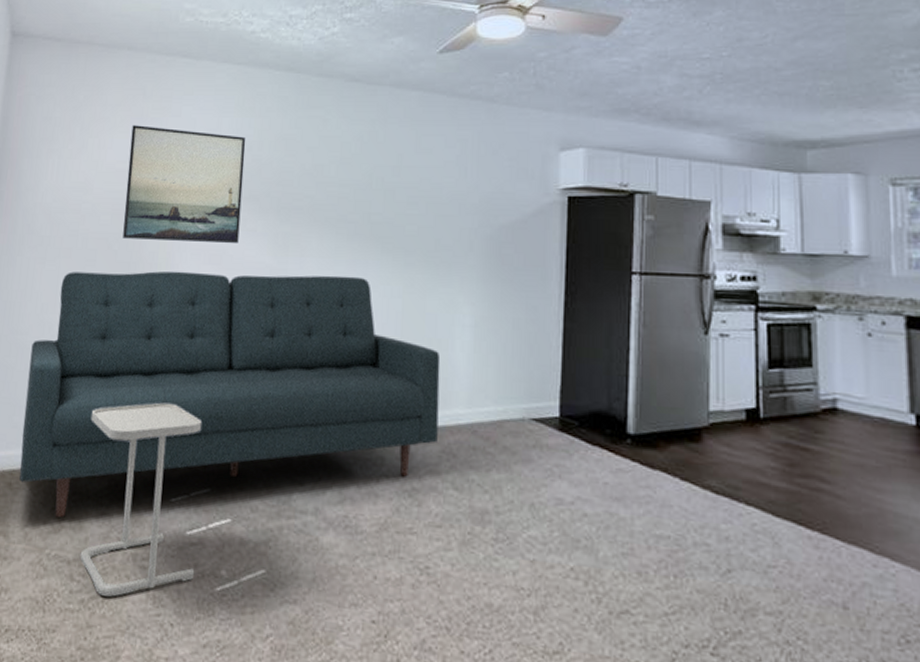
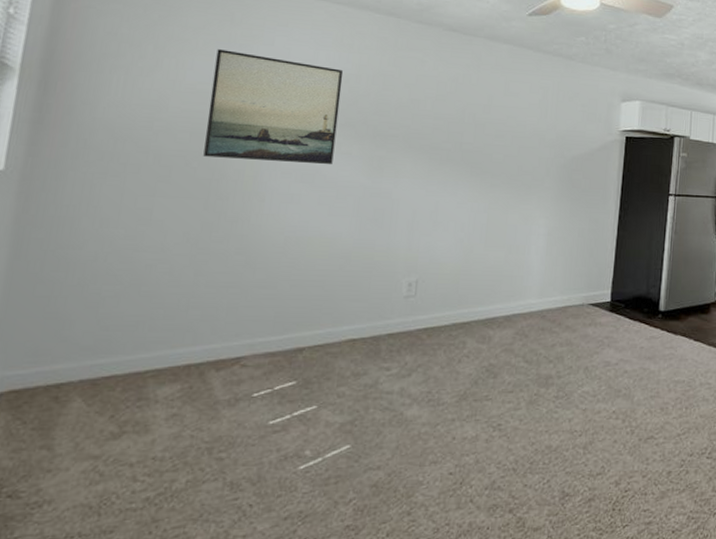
sofa: present [19,271,441,517] -> none [69,187,518,424]
side table: present [80,402,201,597] -> none [145,308,288,491]

